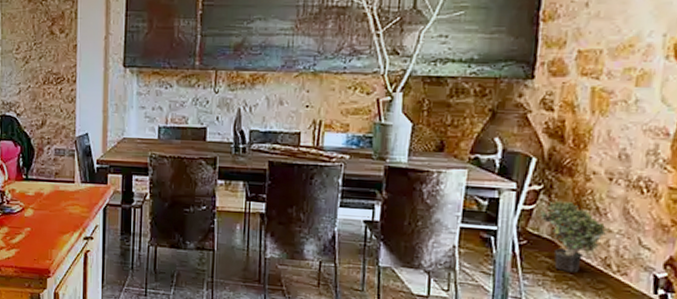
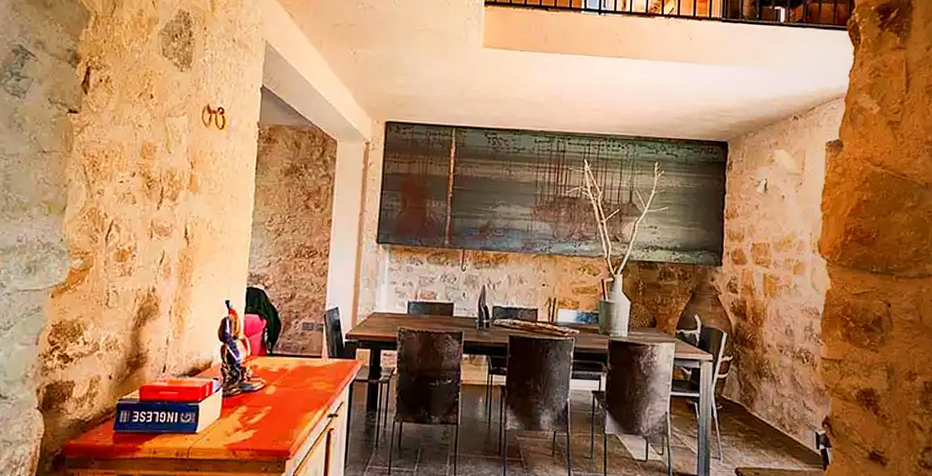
potted plant: present [537,200,608,273] -> none [729,369,781,434]

